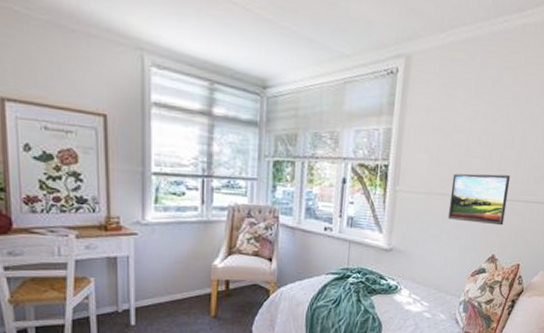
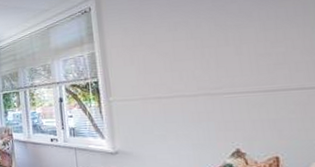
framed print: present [447,173,511,226] -> none [165,69,241,120]

